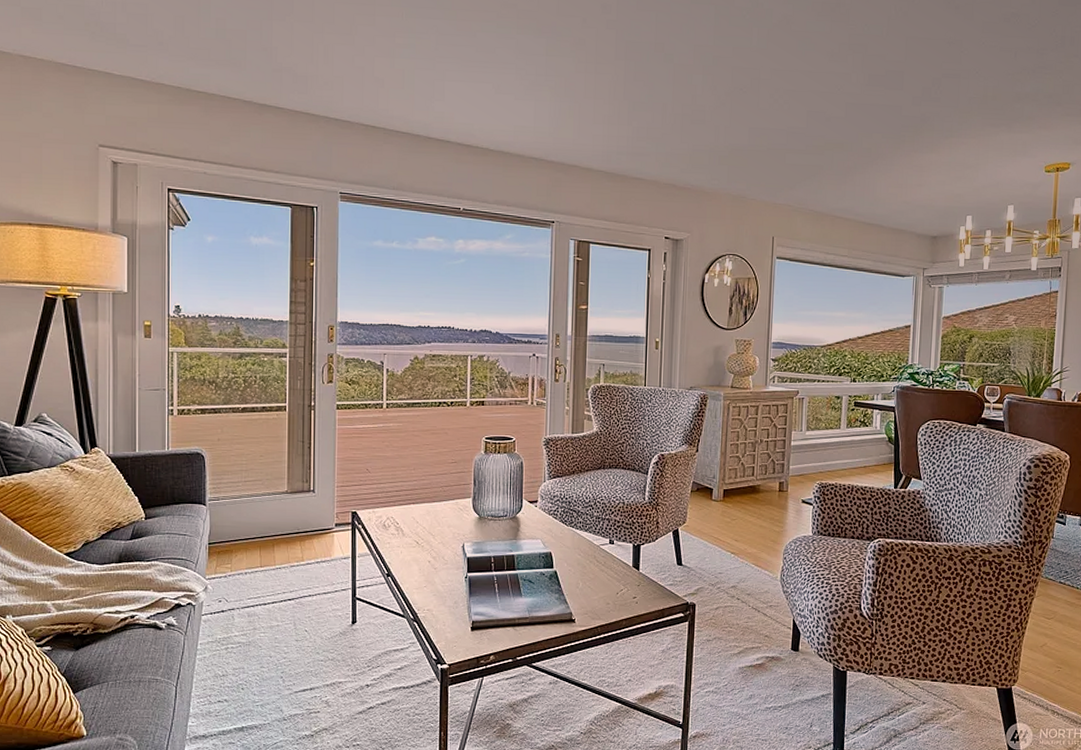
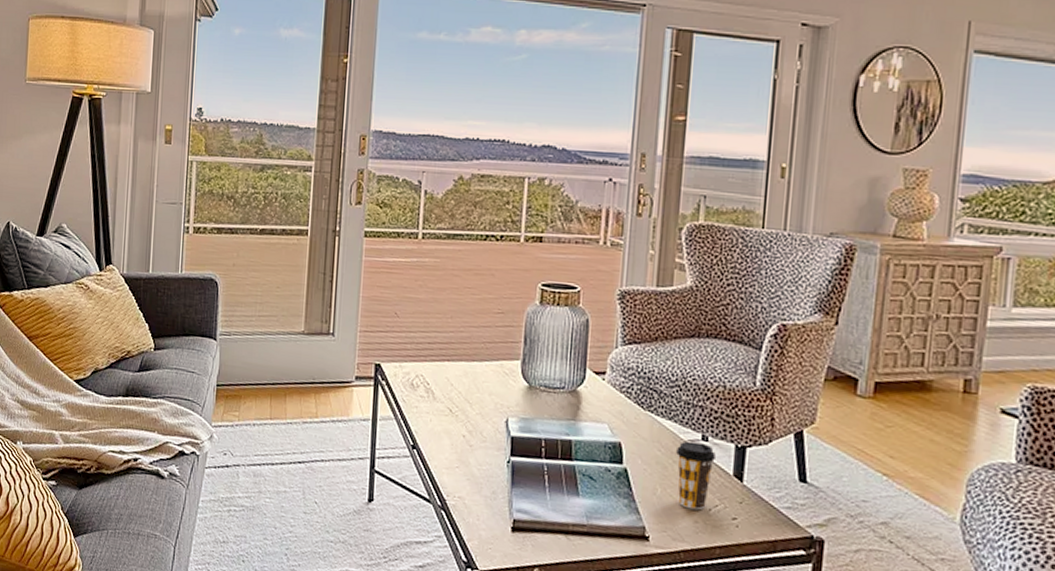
coffee cup: none [592,545,619,595] -> present [676,441,716,511]

